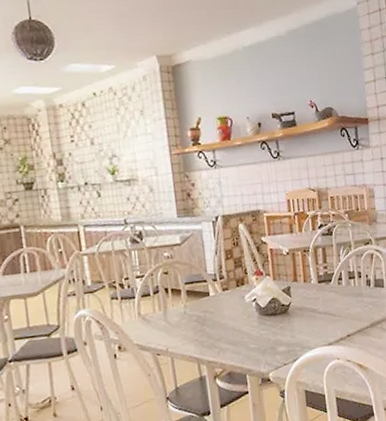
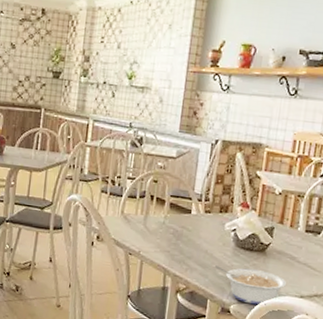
legume: none [245,330,315,367] -> present [215,265,287,306]

